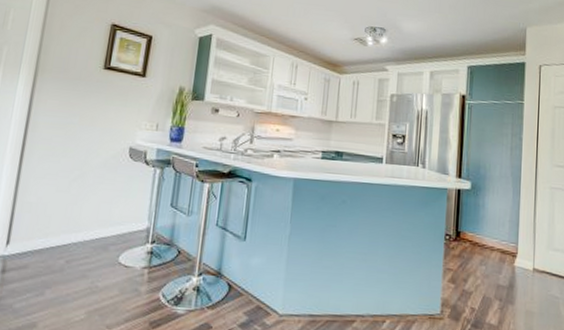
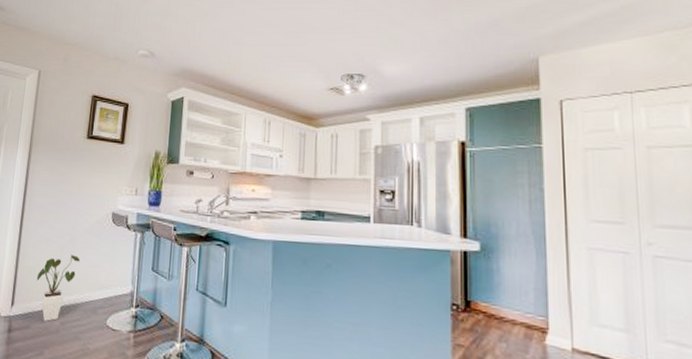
house plant: none [38,190,92,260] -> present [36,254,81,322]

